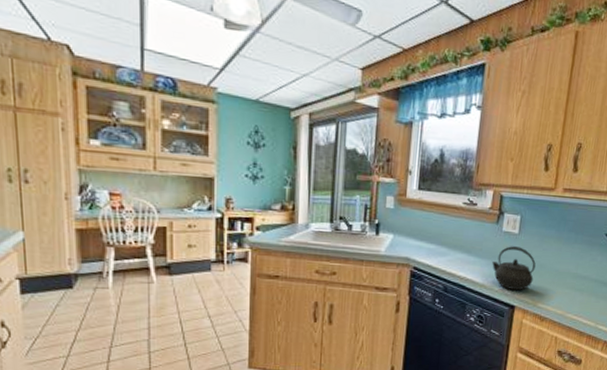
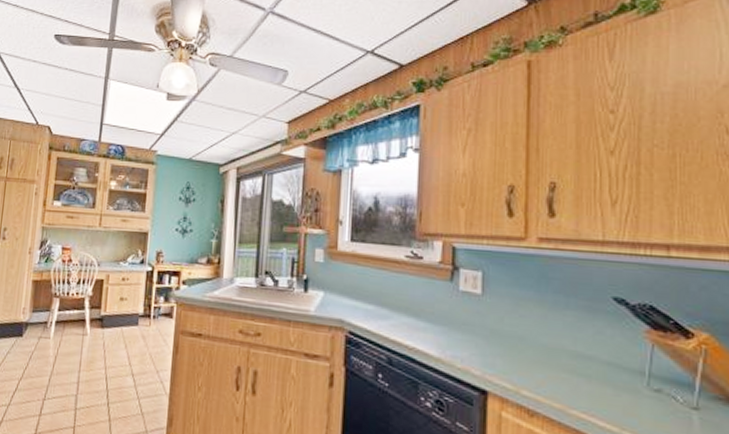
kettle: present [492,246,536,291] -> none [449,310,511,371]

